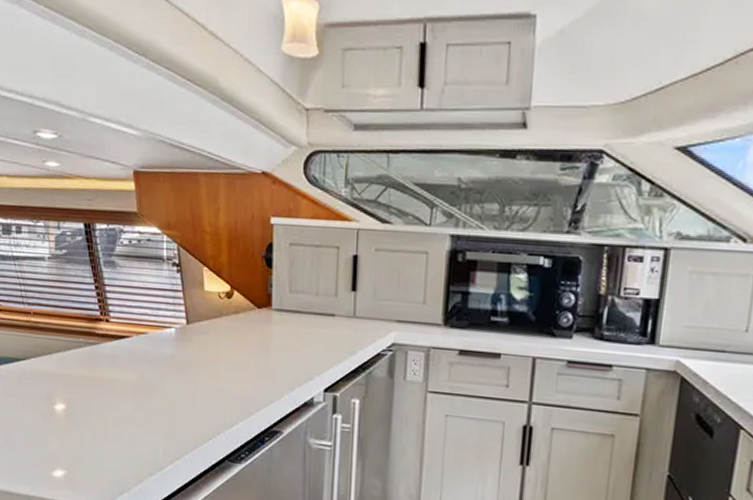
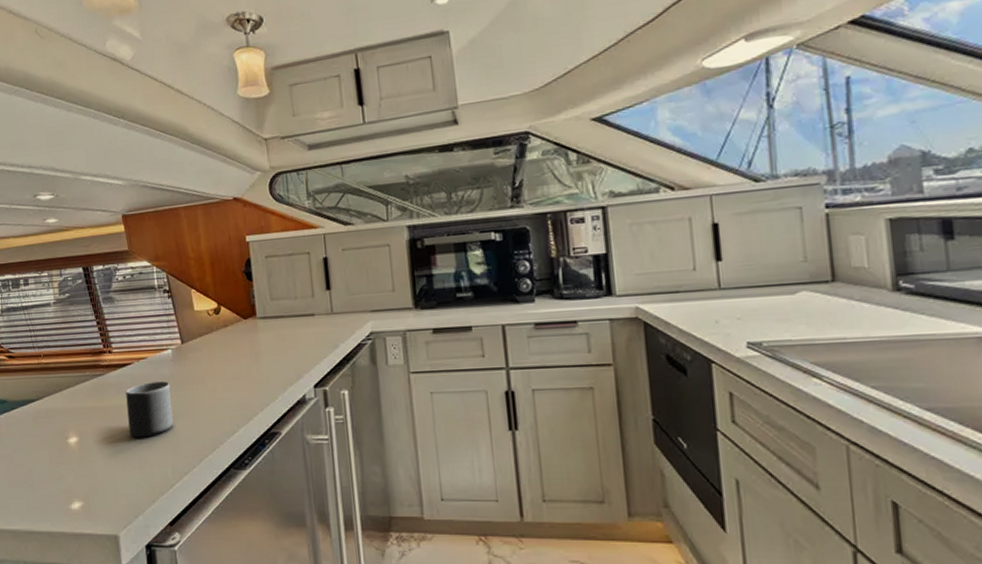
mug: none [121,359,170,417] -> present [126,381,174,438]

